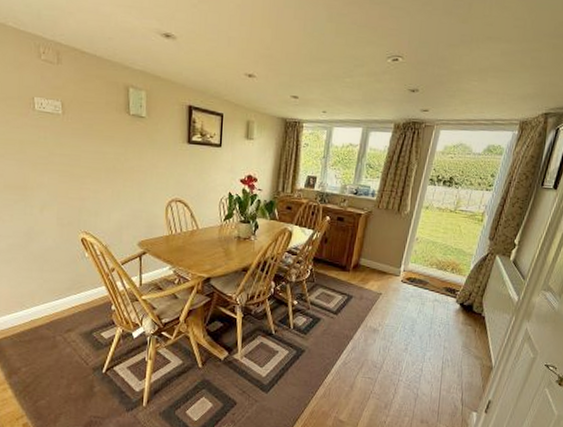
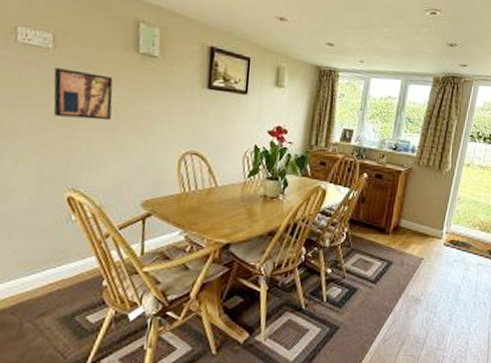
wall art: none [64,131,111,174] -> present [53,68,113,121]

